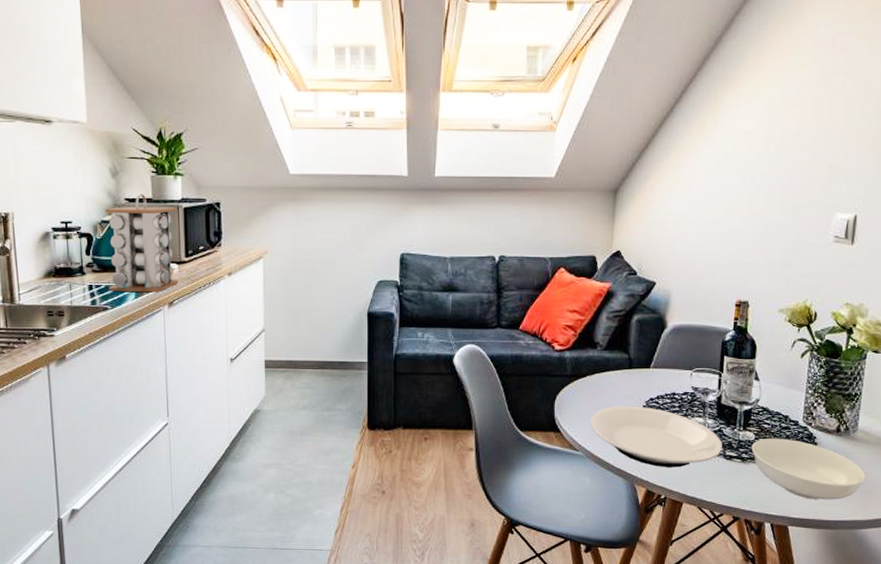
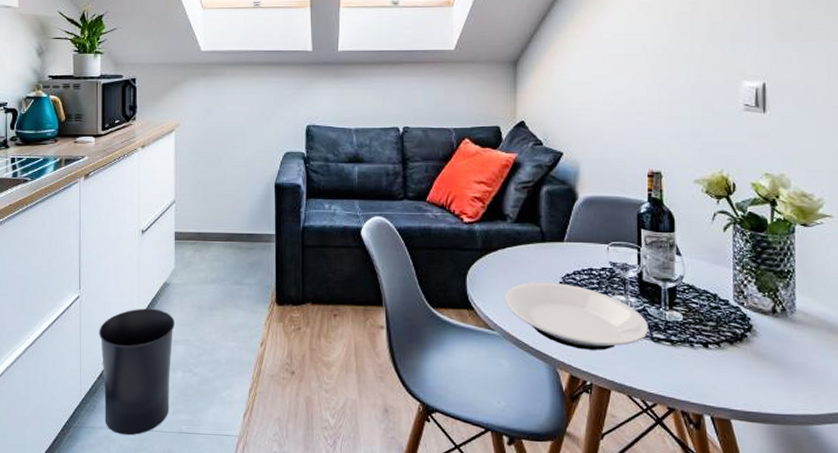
spice rack: present [105,193,179,293] -> none [29,71,95,165]
waste bin: none [189,434,266,552] -> present [99,308,174,435]
bowl: present [751,438,866,500] -> none [680,318,811,390]

